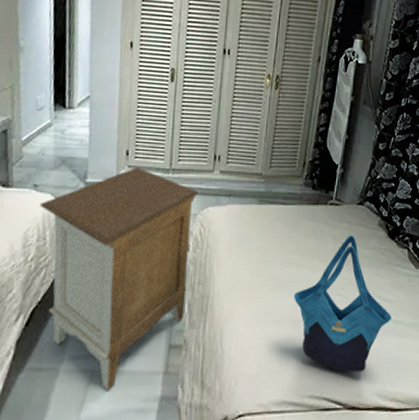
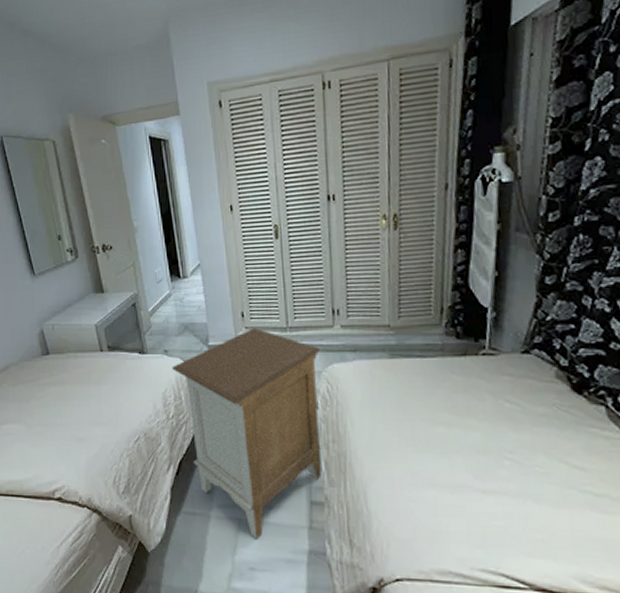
tote bag: present [294,235,391,373] -> none [447,390,589,551]

